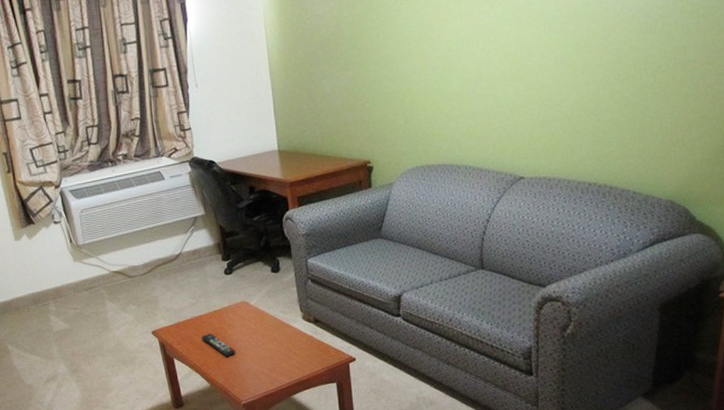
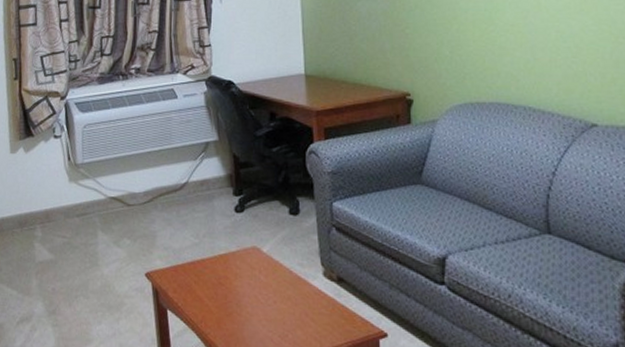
remote control: present [201,333,236,357] -> none [201,282,241,315]

